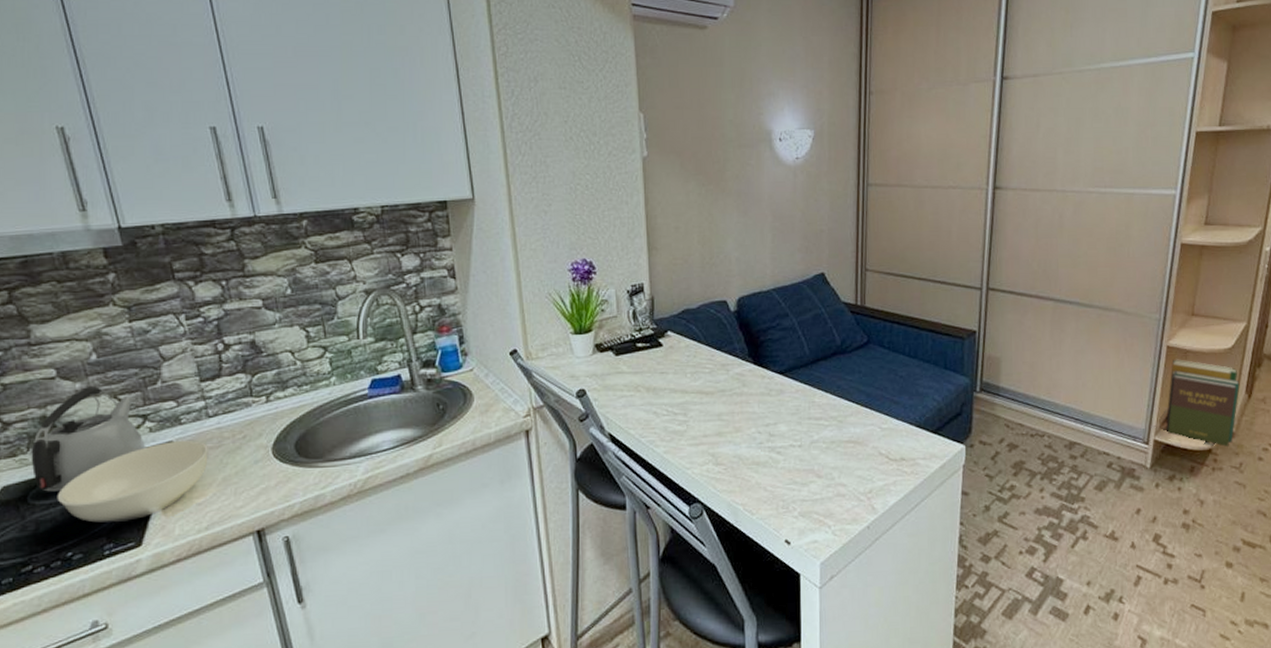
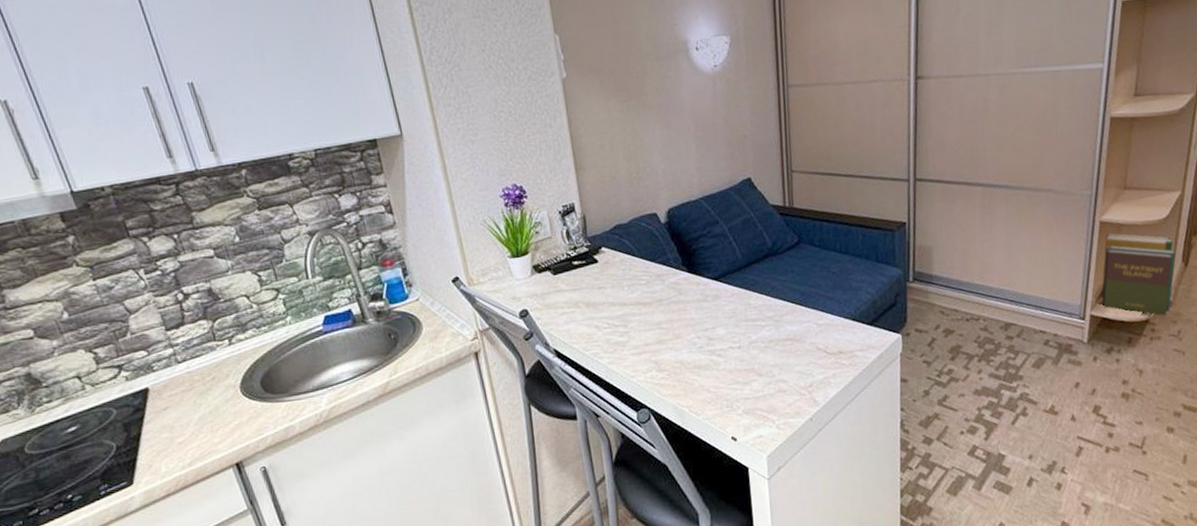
kettle: present [31,386,146,492] -> none [21,342,125,442]
bowl: present [57,439,208,523] -> none [50,385,183,467]

